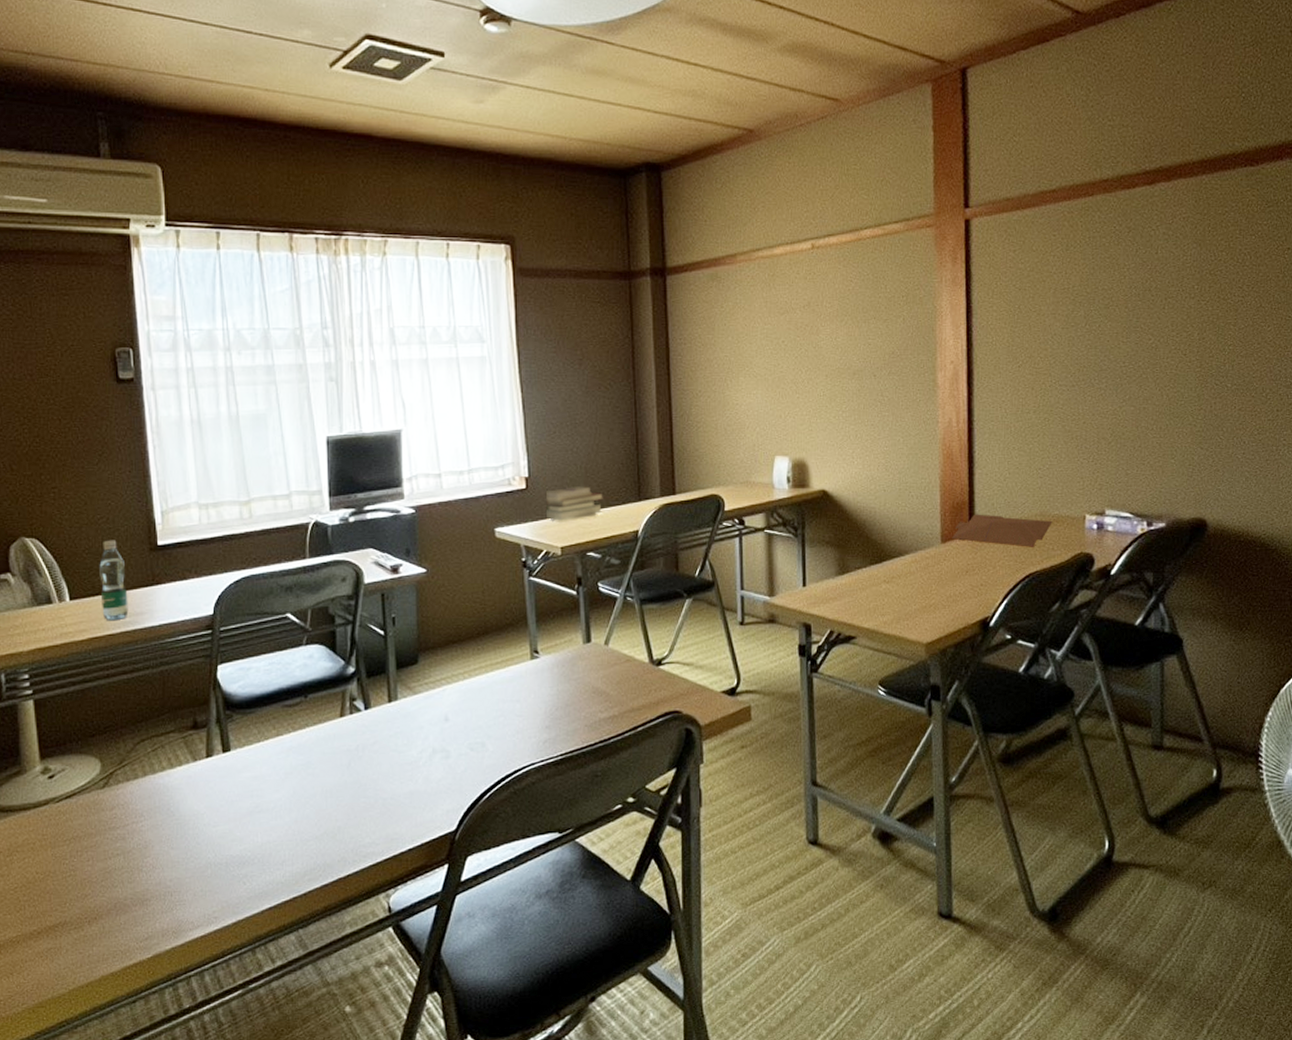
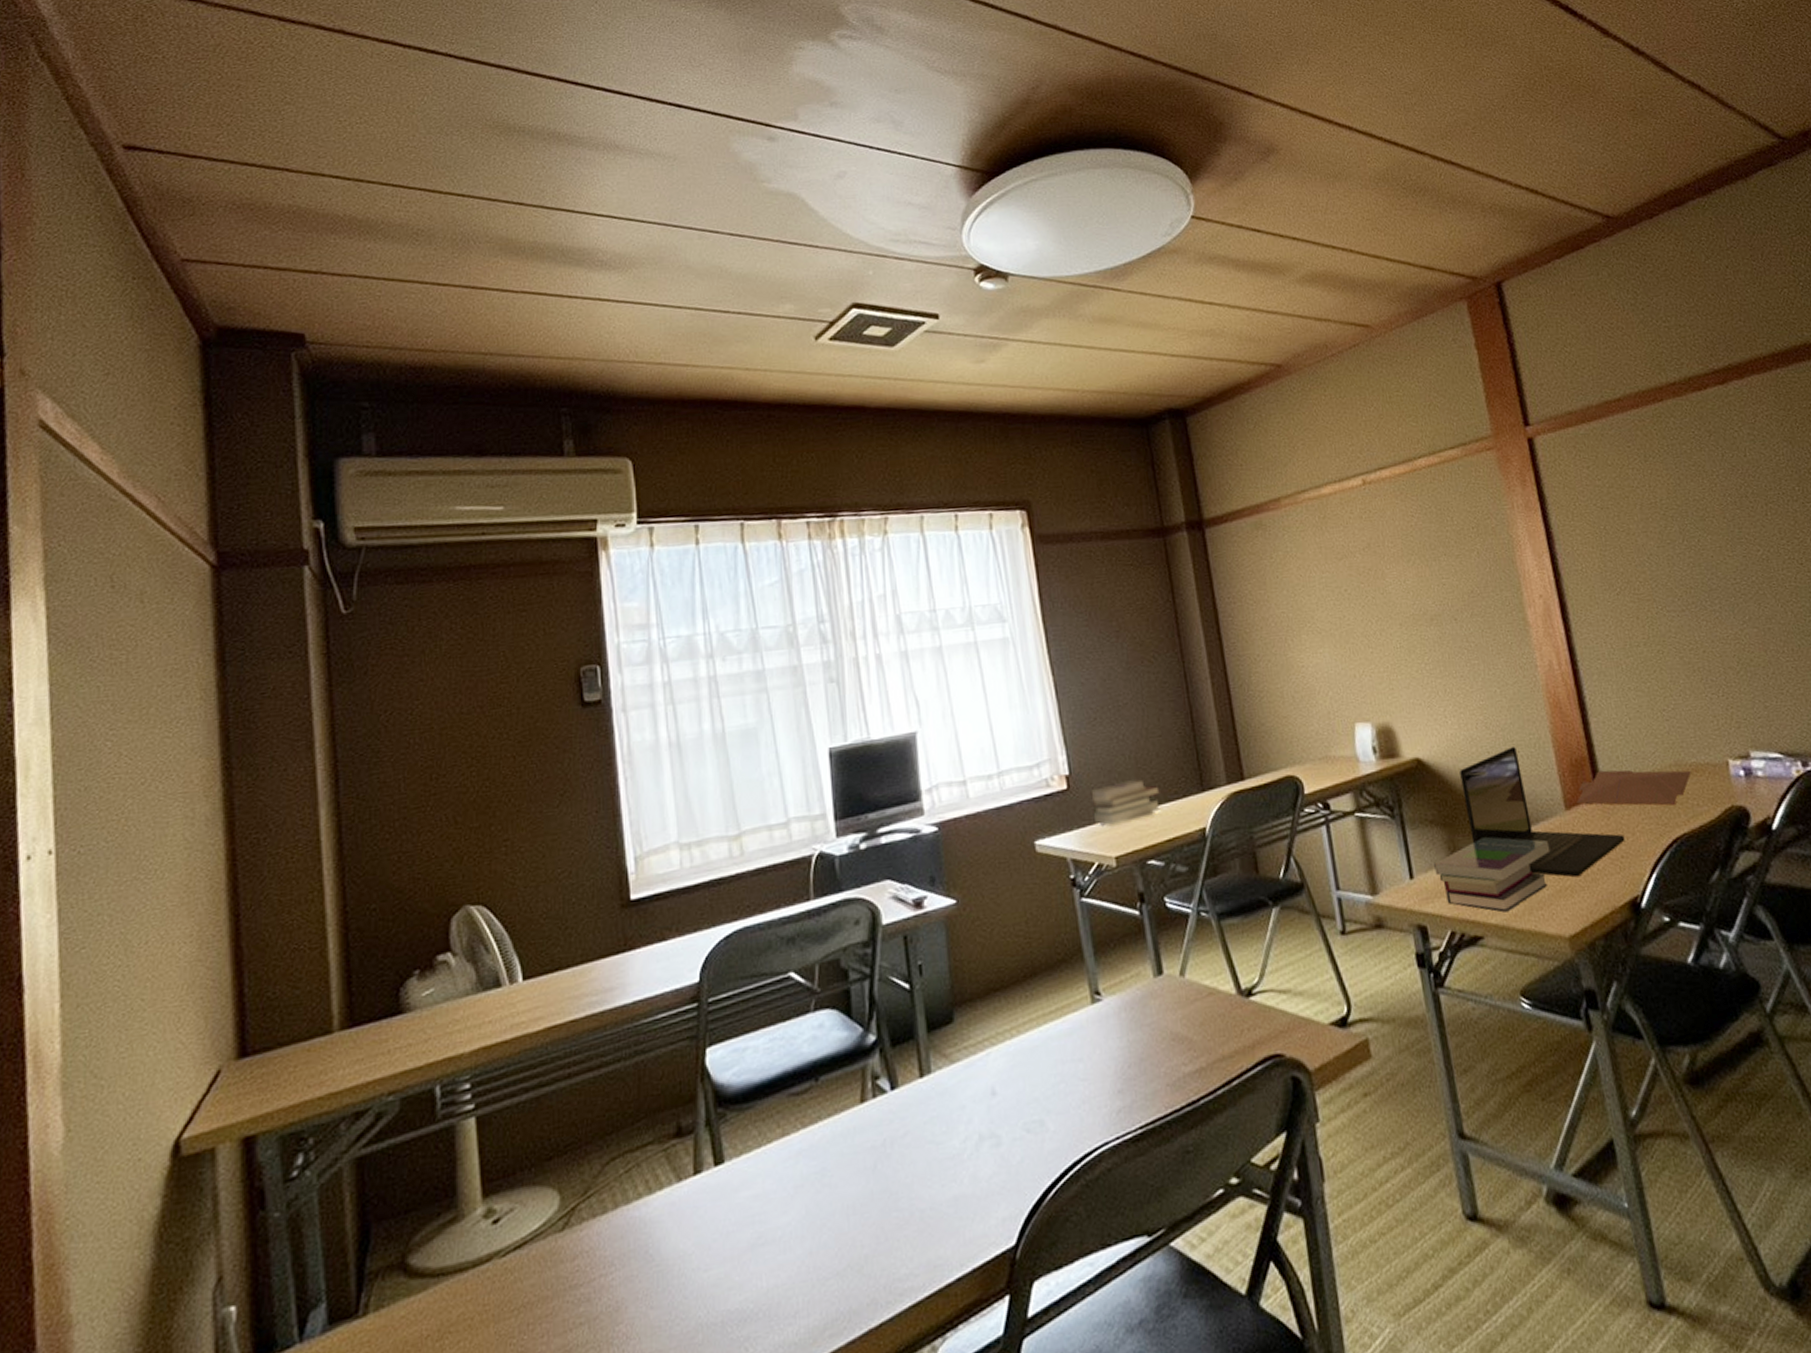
bottle: present [98,540,129,621] -> none [558,898,595,1003]
books: none [824,558,923,620] -> present [1434,836,1551,912]
laptop: none [858,488,986,598] -> present [1459,747,1625,878]

